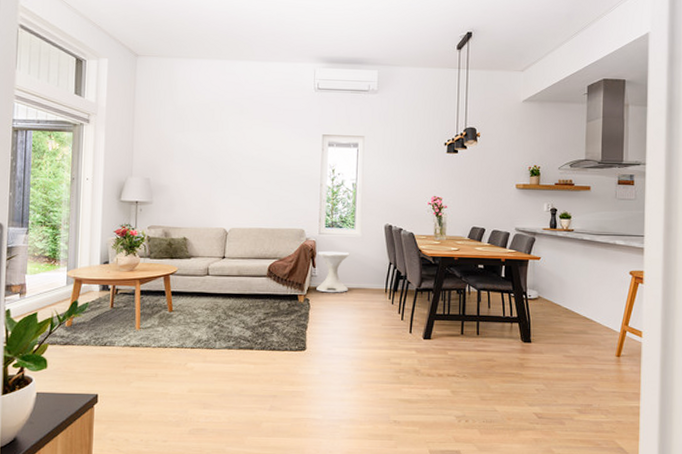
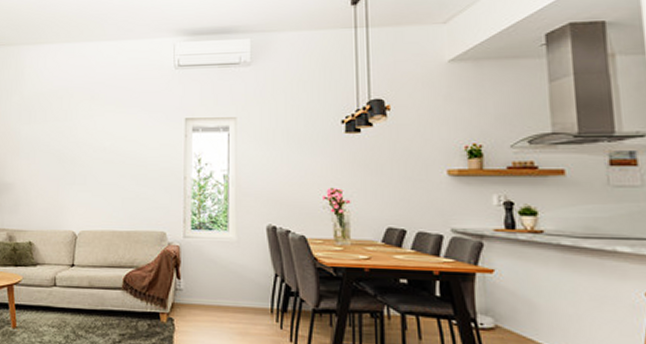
side table: present [316,250,350,293] -> none [182,258,223,312]

